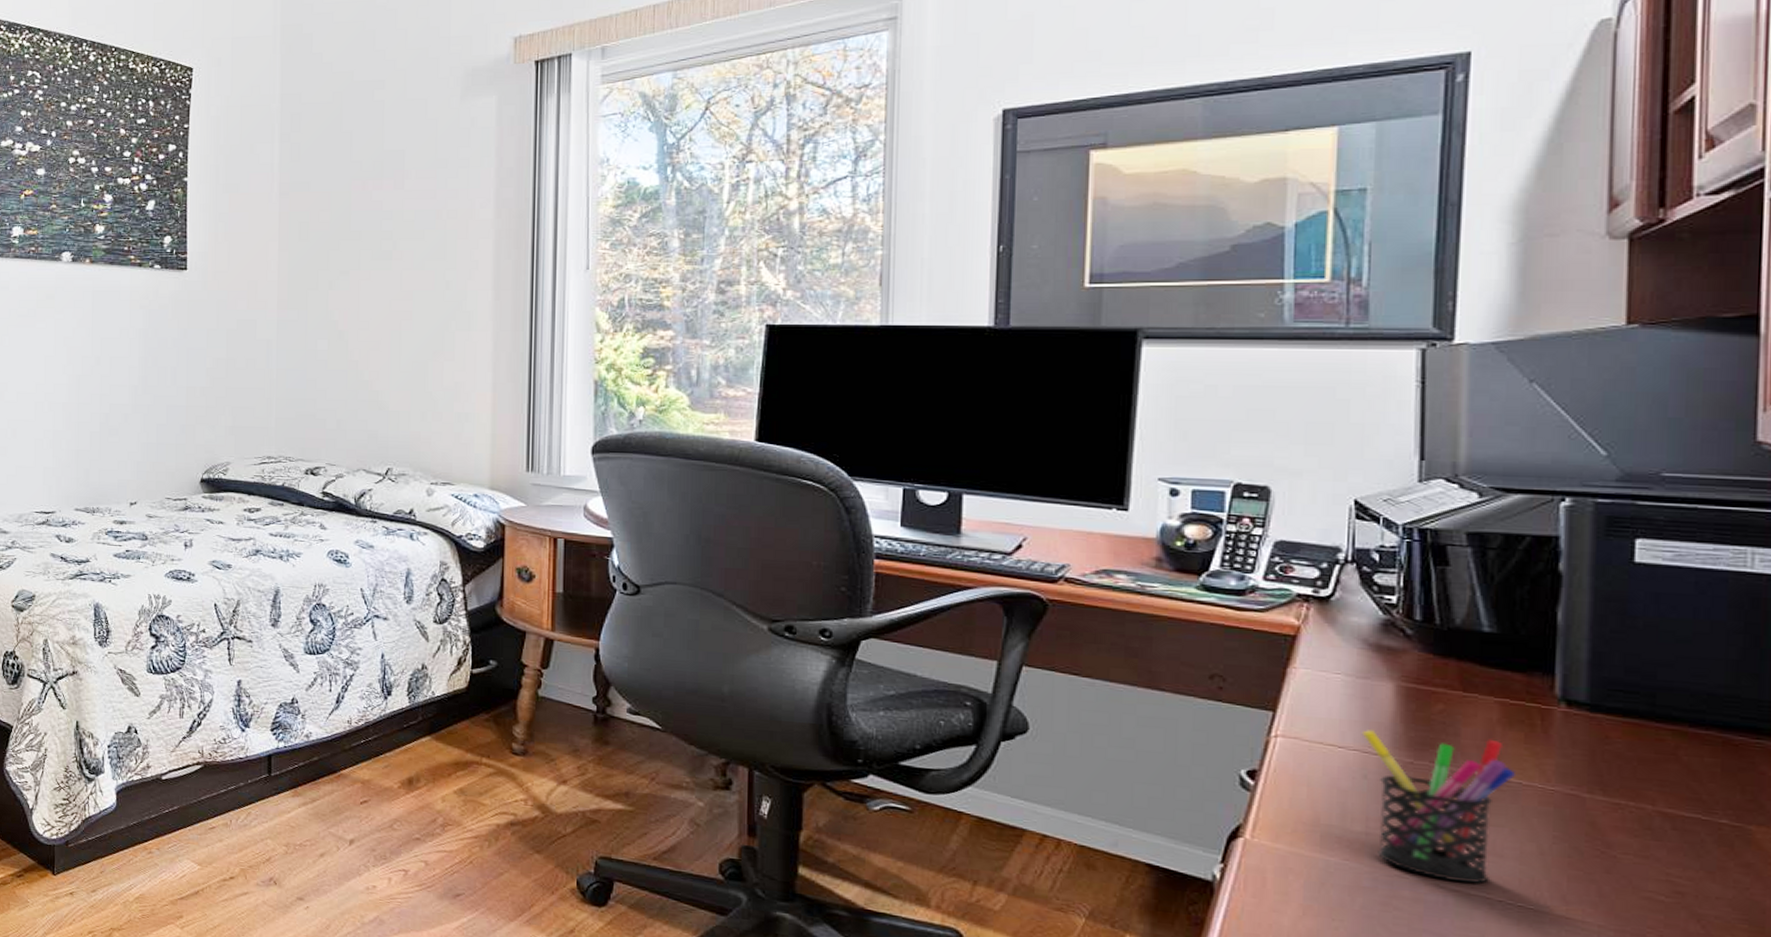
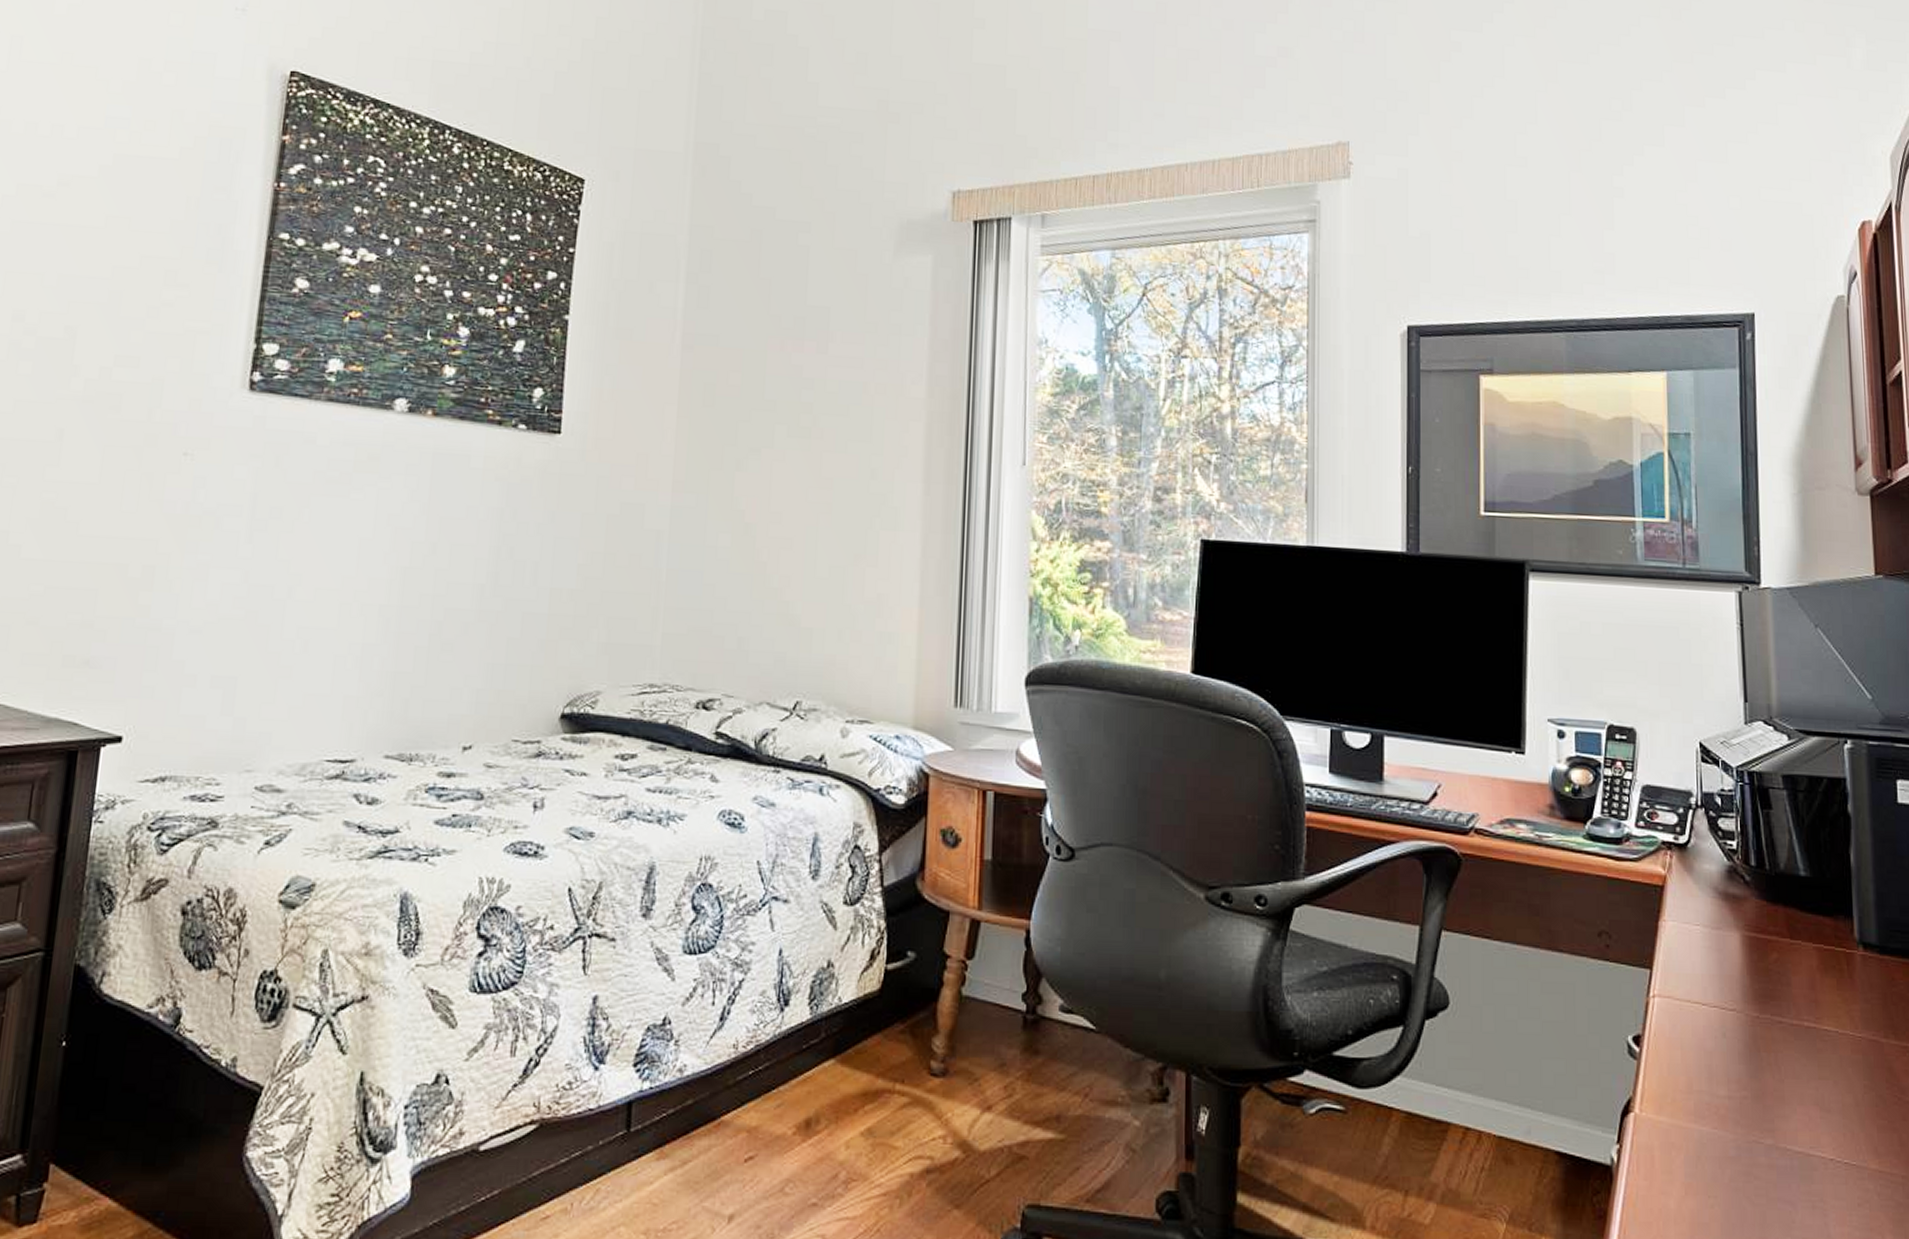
pen holder: present [1361,730,1517,885] -> none [1719,984,1834,1143]

